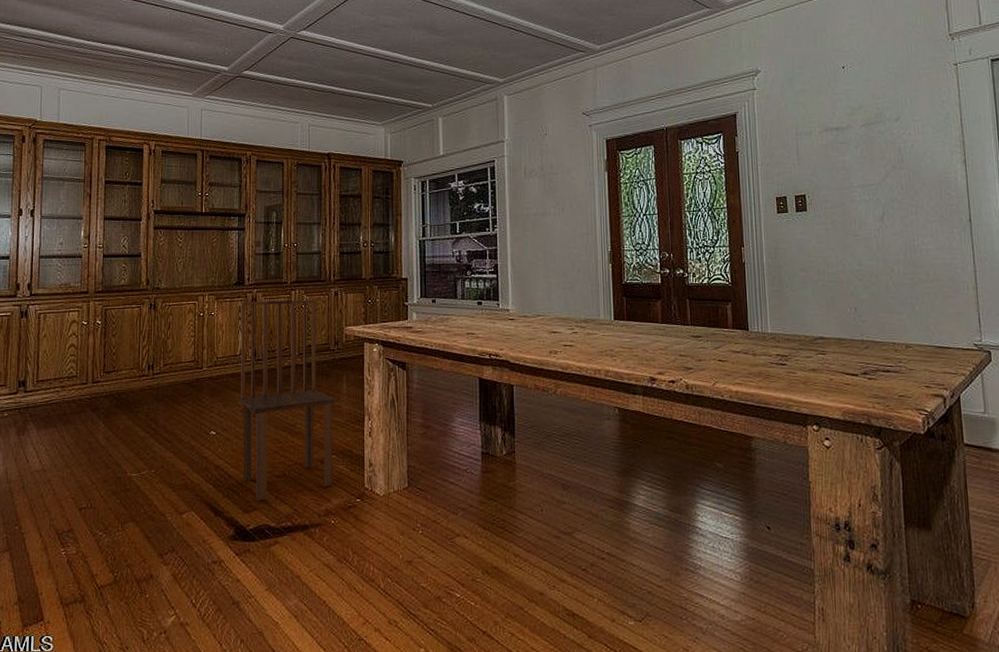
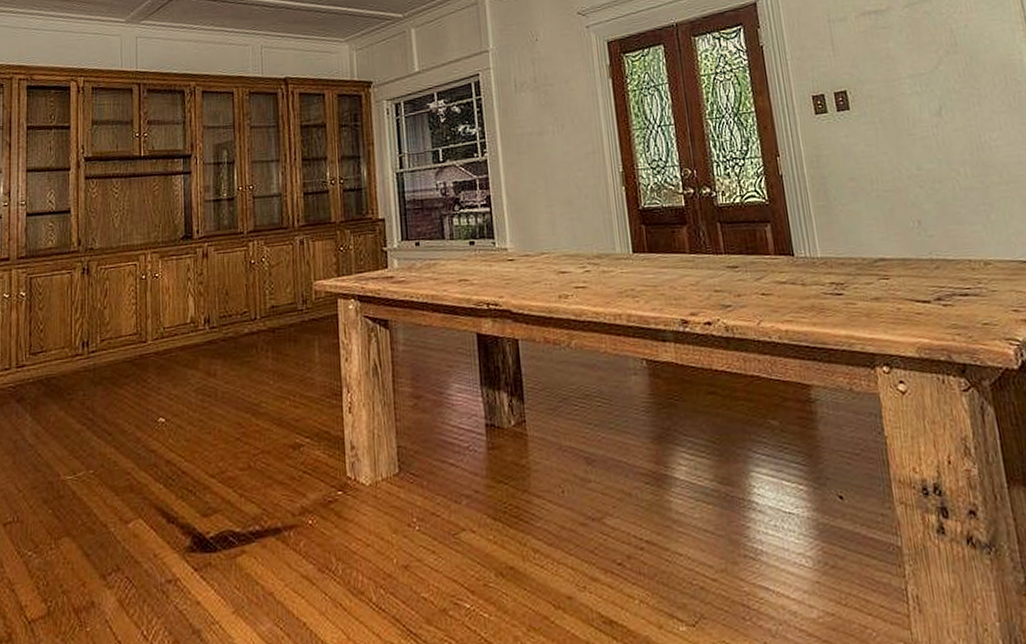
dining chair: present [241,299,335,501] -> none [190,250,308,501]

